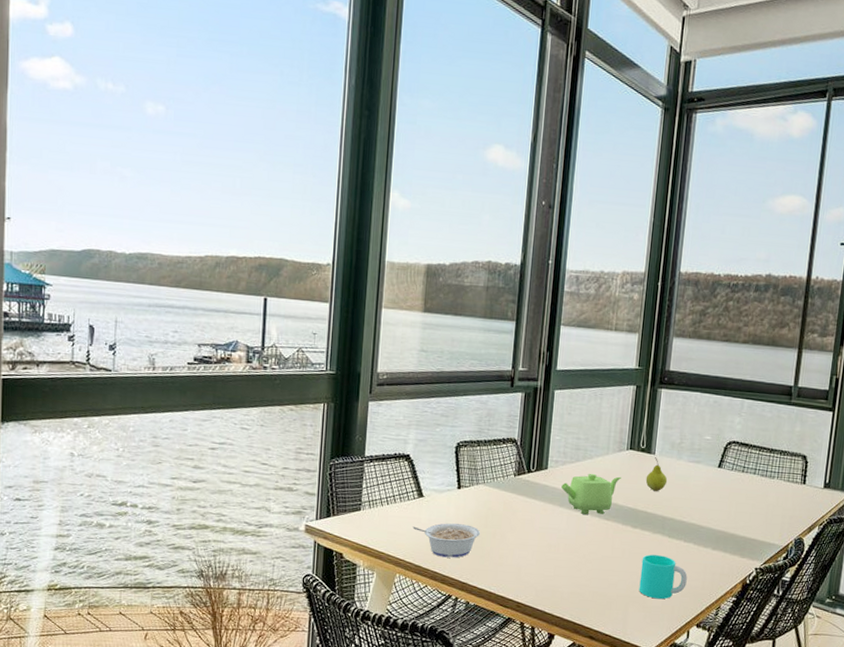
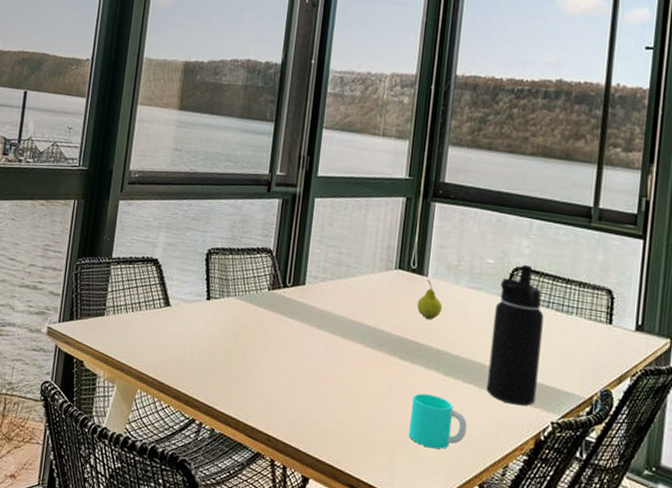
legume: present [413,523,481,558] -> none [157,337,230,378]
teapot: present [561,473,621,515] -> none [320,293,389,342]
water bottle: none [703,438,751,557] -> present [486,264,544,406]

